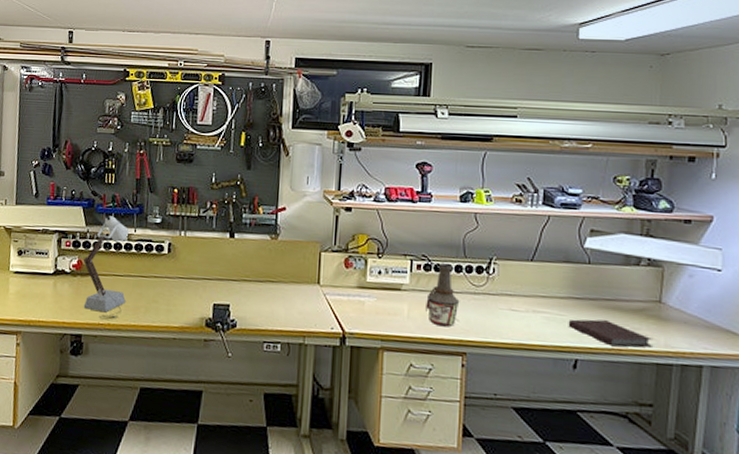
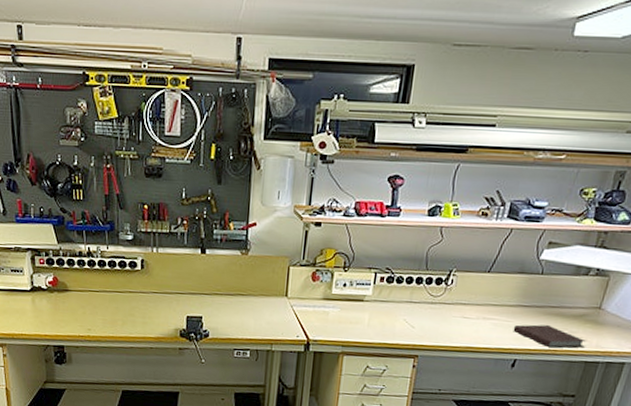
desk lamp: present [83,214,130,320] -> none [58,231,103,332]
bottle: present [426,263,460,327] -> none [385,276,418,334]

